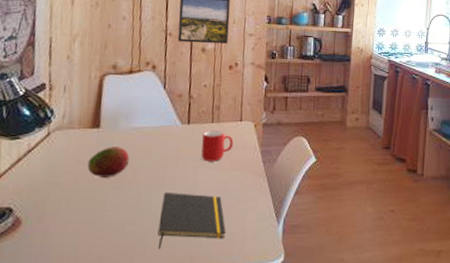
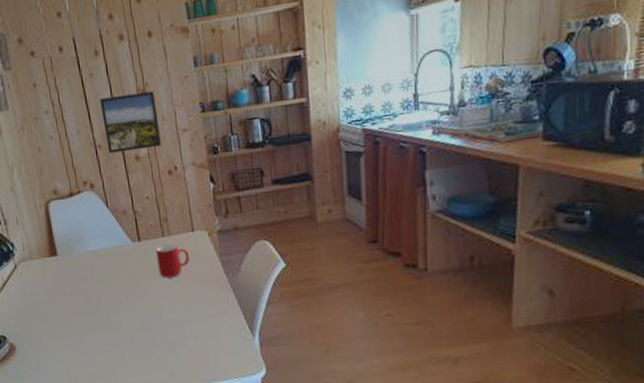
fruit: present [87,147,130,177] -> none [55,272,92,303]
notepad: present [157,193,226,250] -> none [130,312,200,367]

